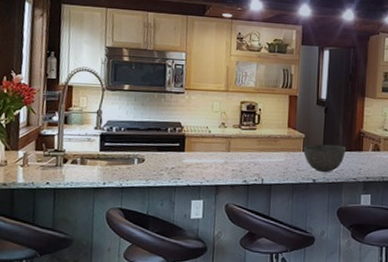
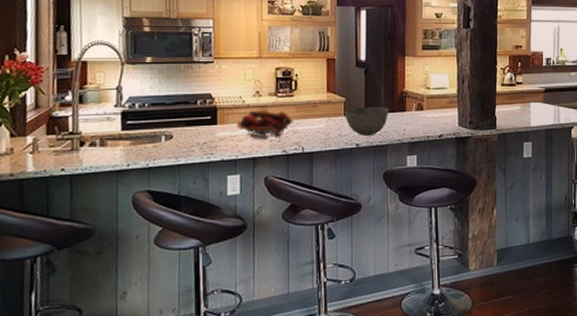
fruit basket: none [203,140,255,167] -> present [237,110,293,137]

